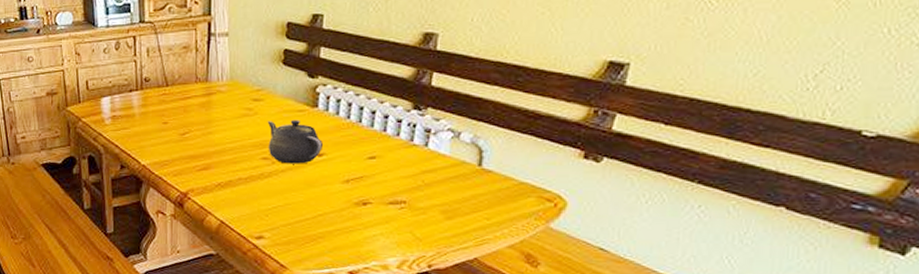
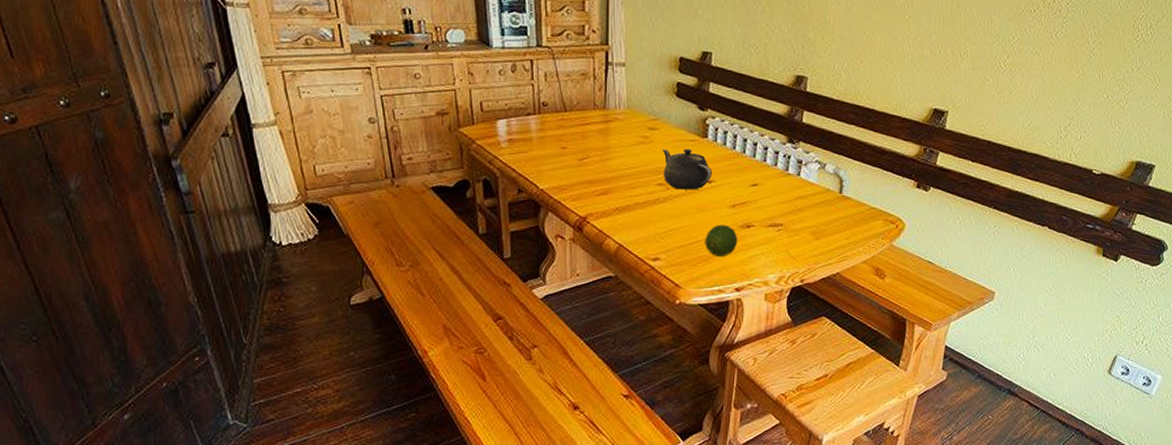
fruit: none [314,201,353,236] -> present [705,224,738,256]

